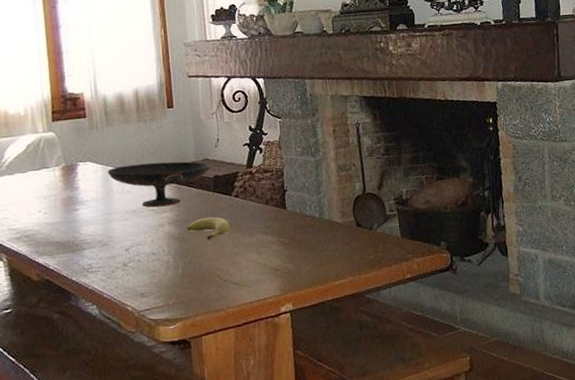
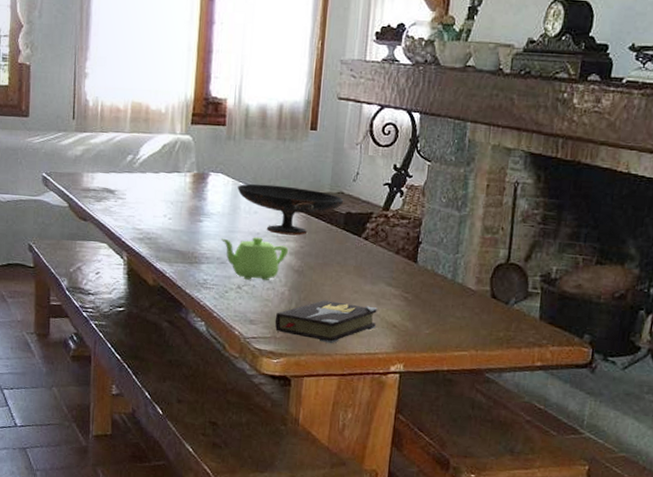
teapot: none [100,214,166,256] -> present [222,237,288,280]
hardback book: none [164,256,260,300] -> present [275,300,377,343]
fruit: present [186,217,230,240] -> none [308,255,353,280]

